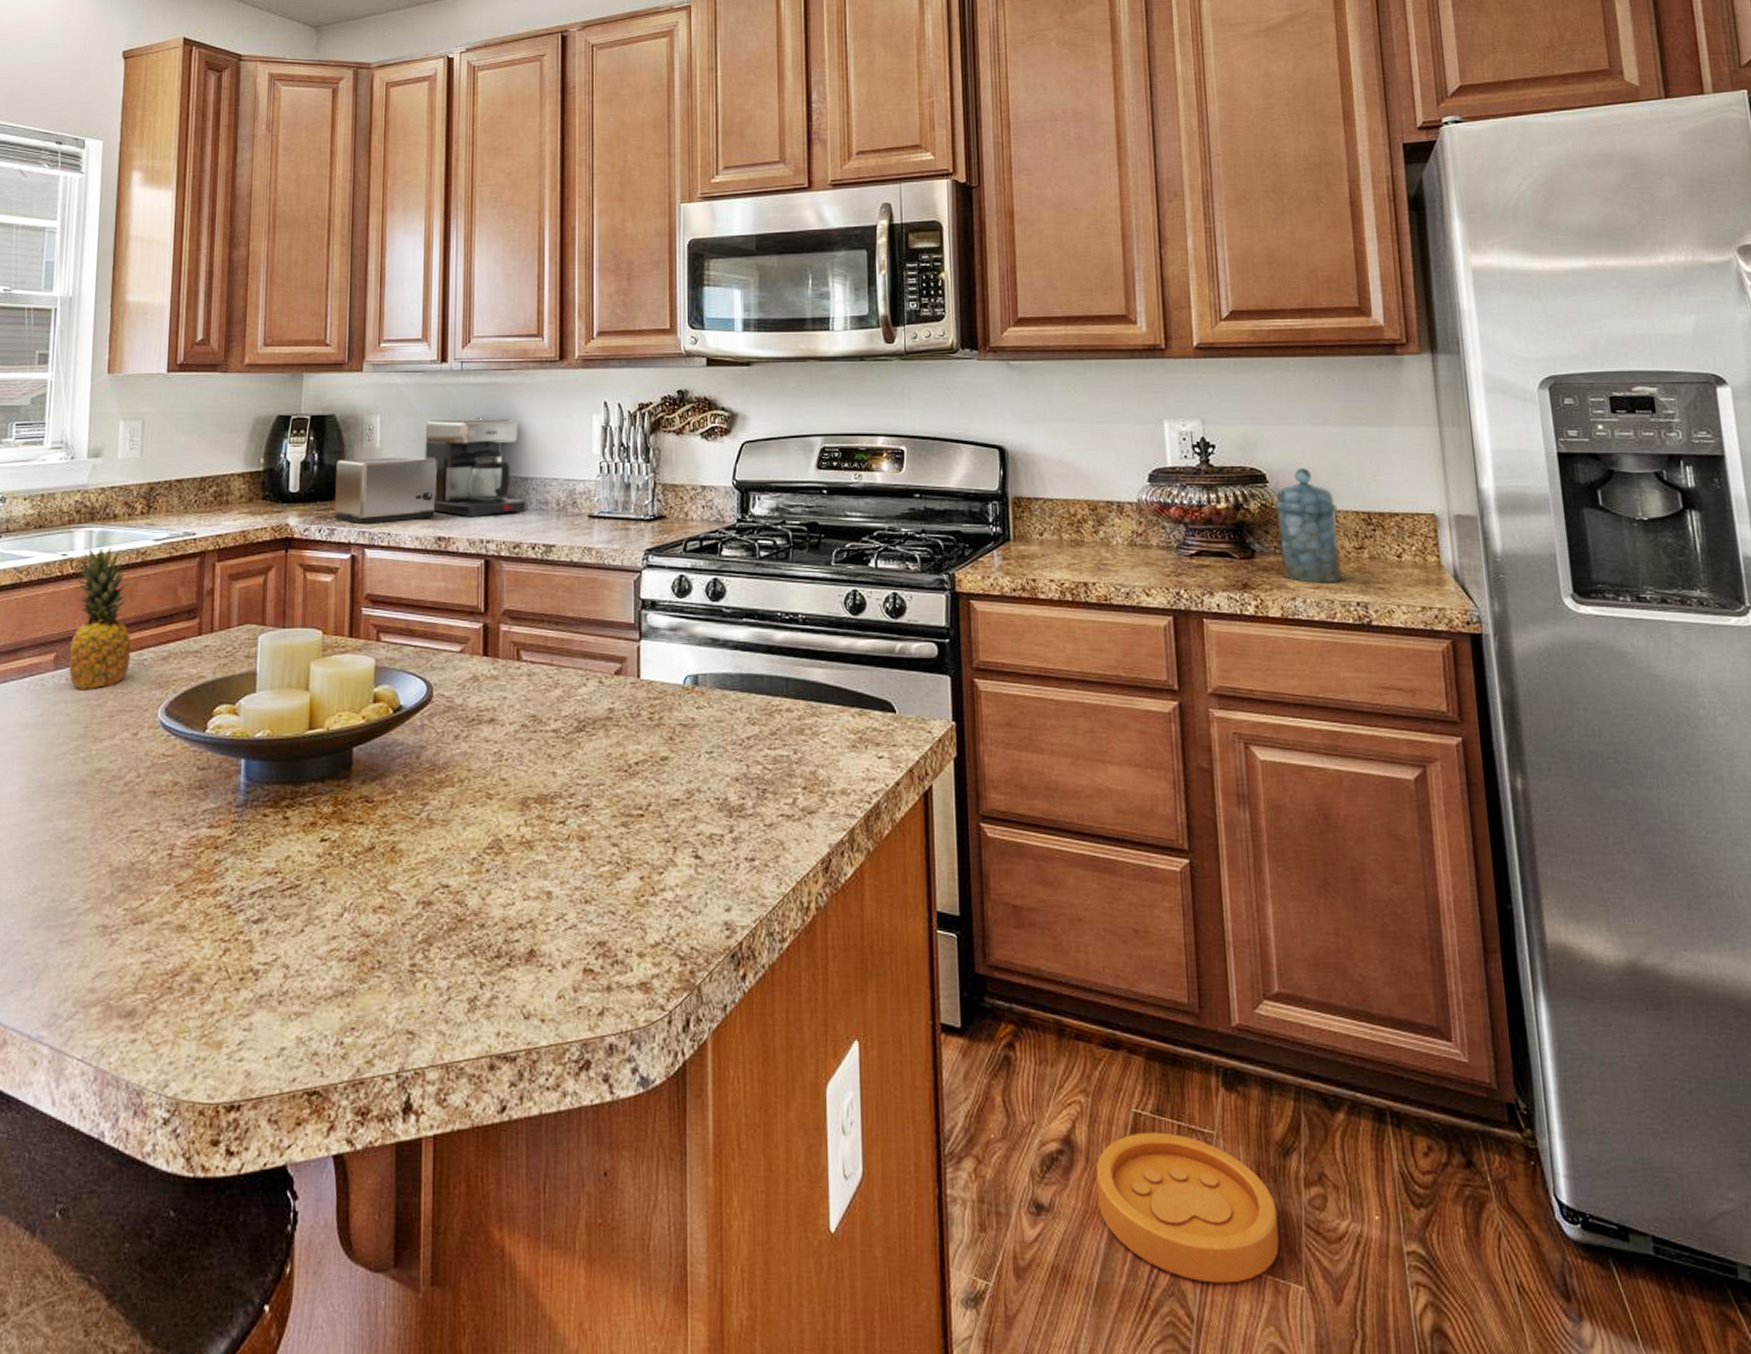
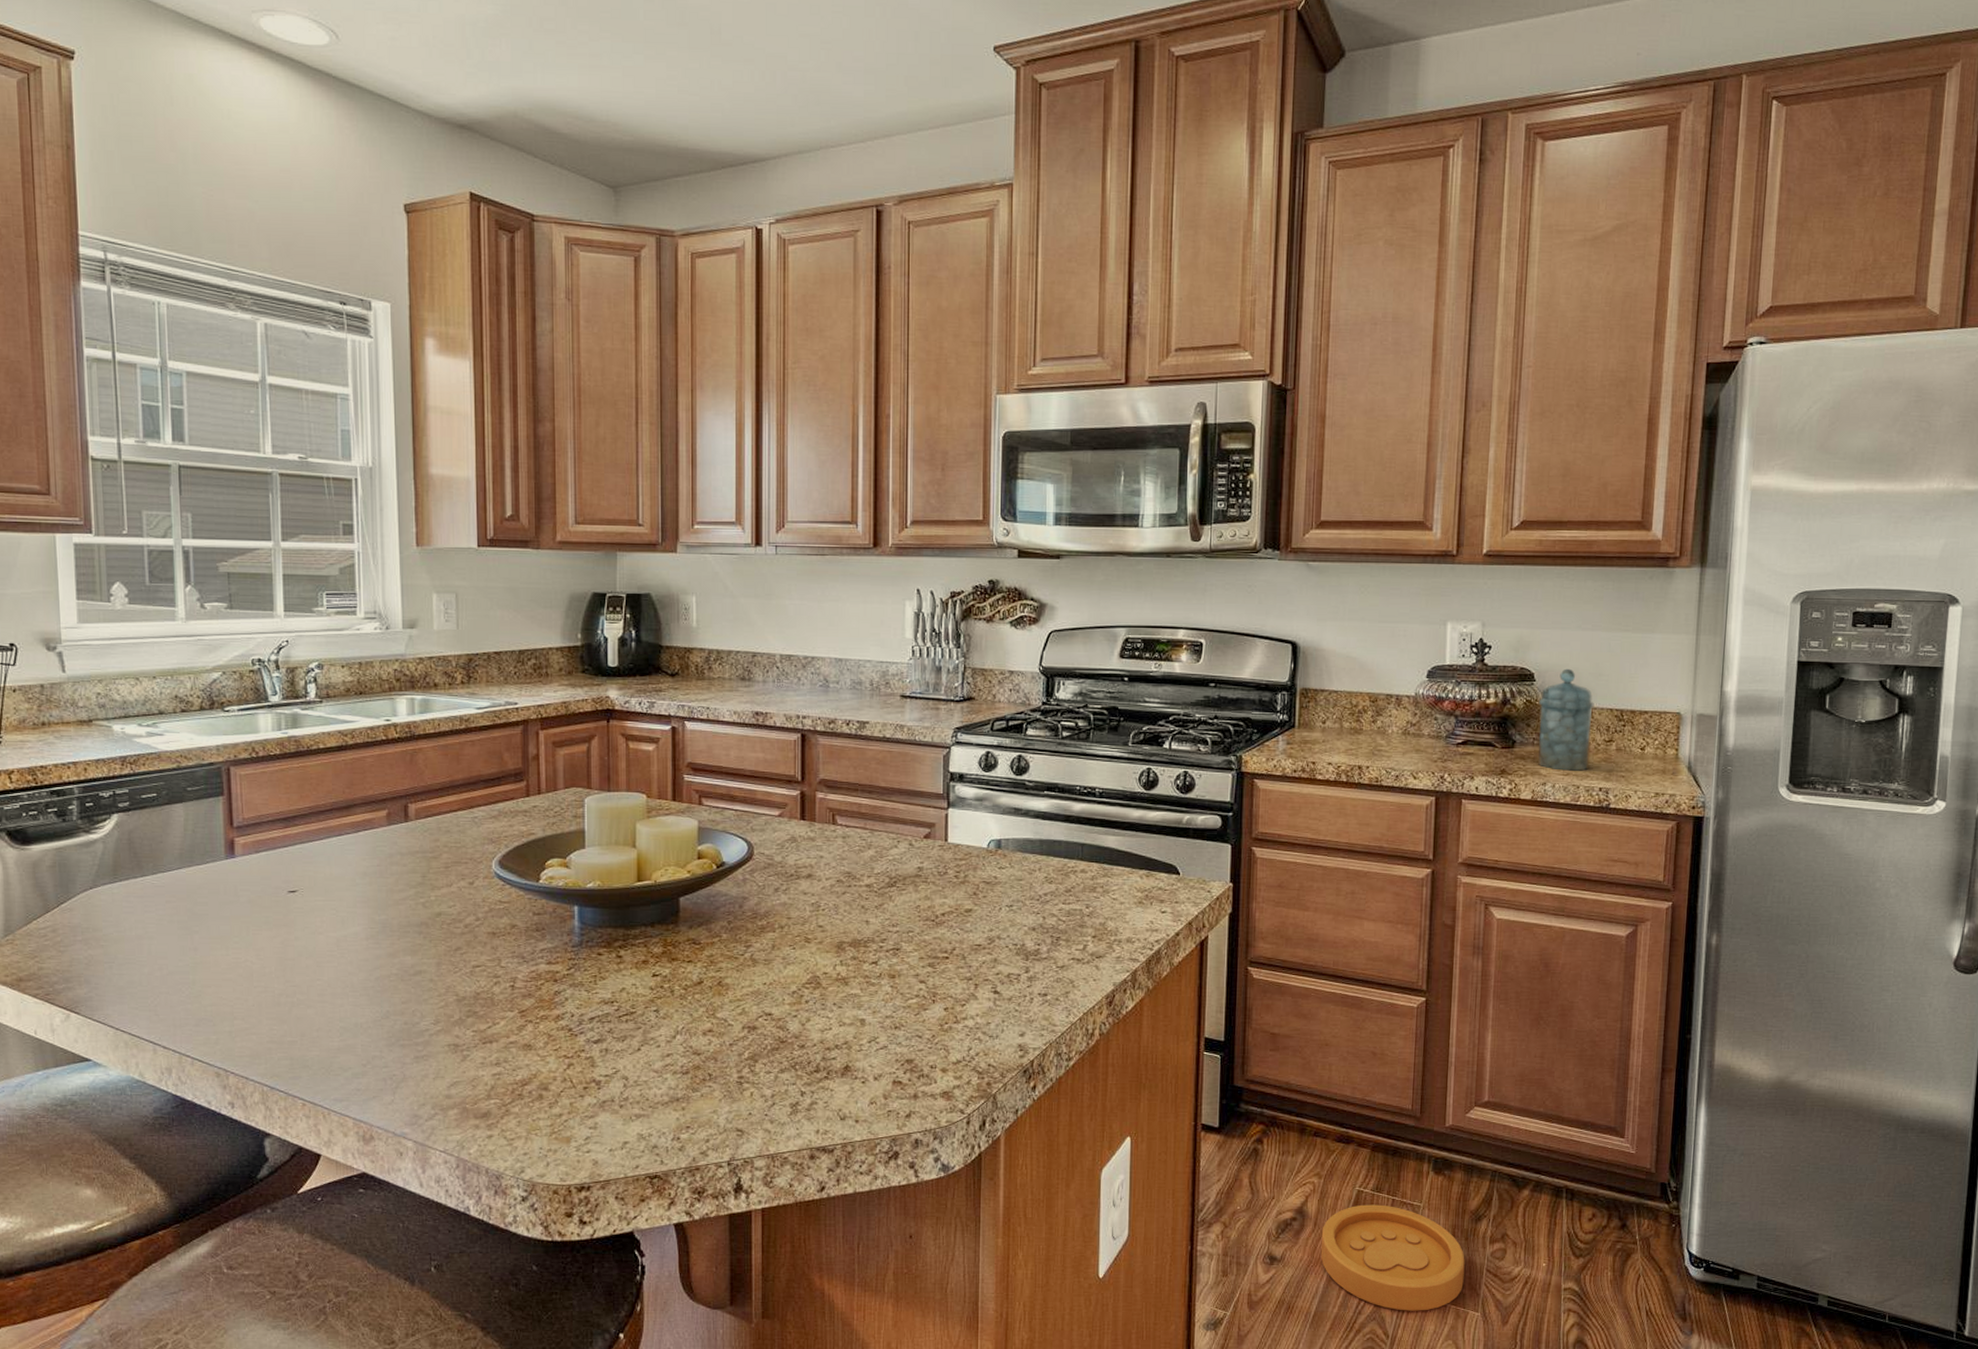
fruit: present [68,546,131,691] -> none [400,713,462,844]
toaster: present [333,456,437,524] -> none [653,635,753,698]
coffee maker: present [425,418,526,516] -> none [741,600,841,694]

